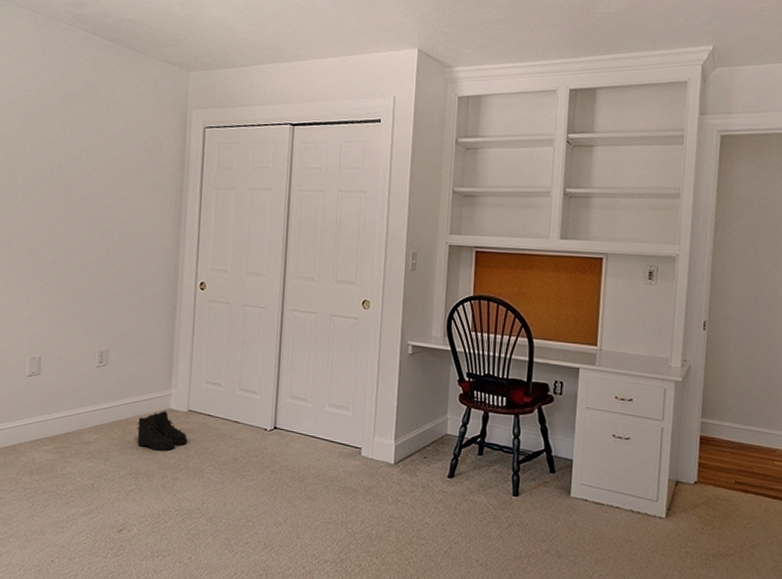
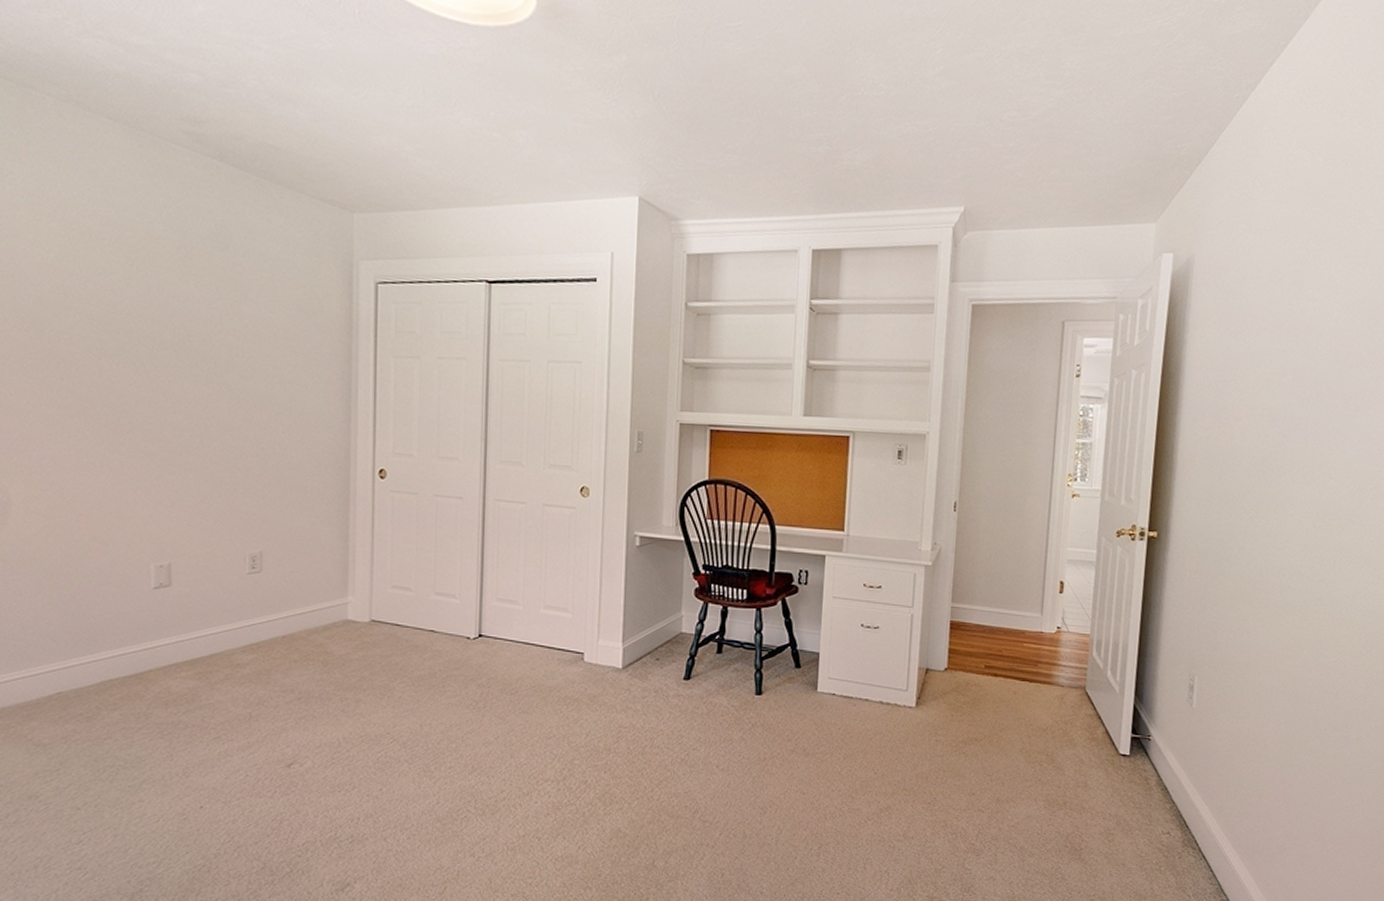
boots: present [137,411,187,451] -> none [305,622,371,669]

